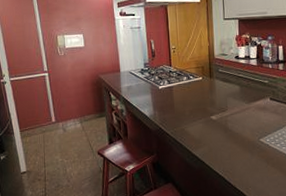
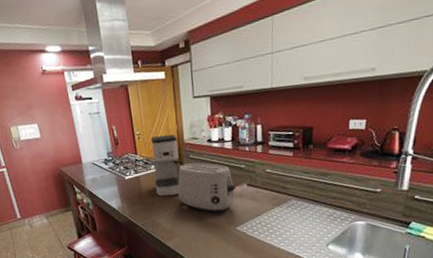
coffee maker: none [184,50,214,107] -> present [150,134,184,197]
toaster: none [206,76,261,125] -> present [177,162,237,214]

